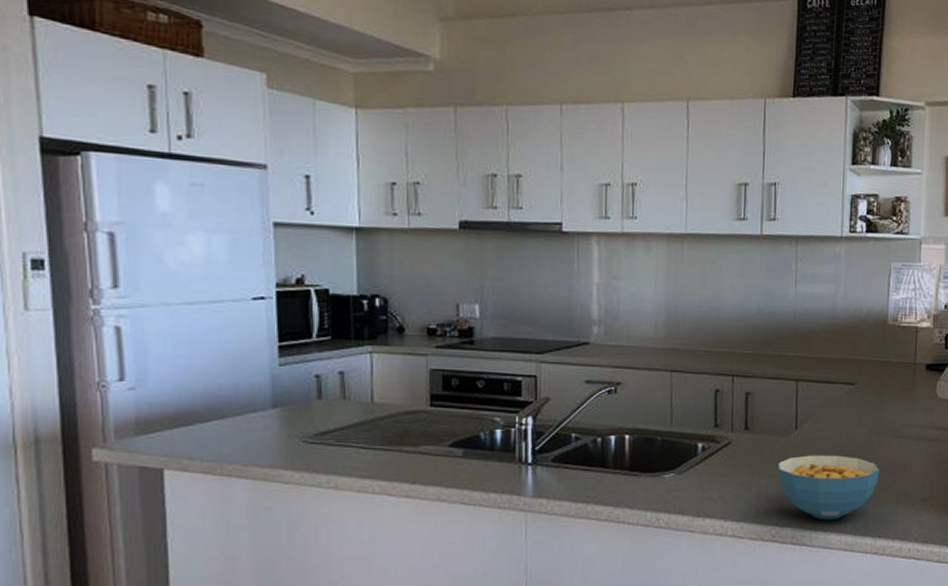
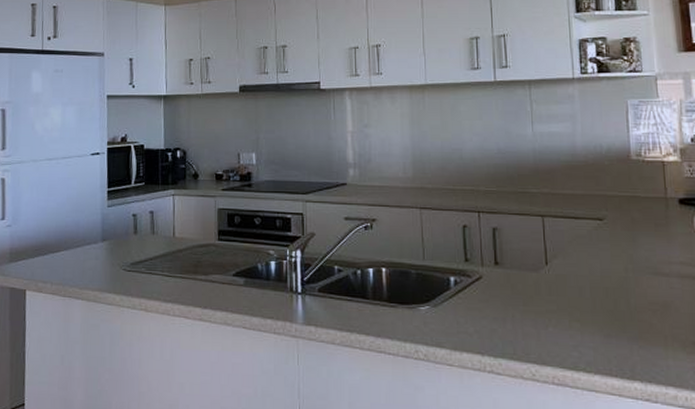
cereal bowl: present [777,455,880,521] -> none [531,291,641,361]

